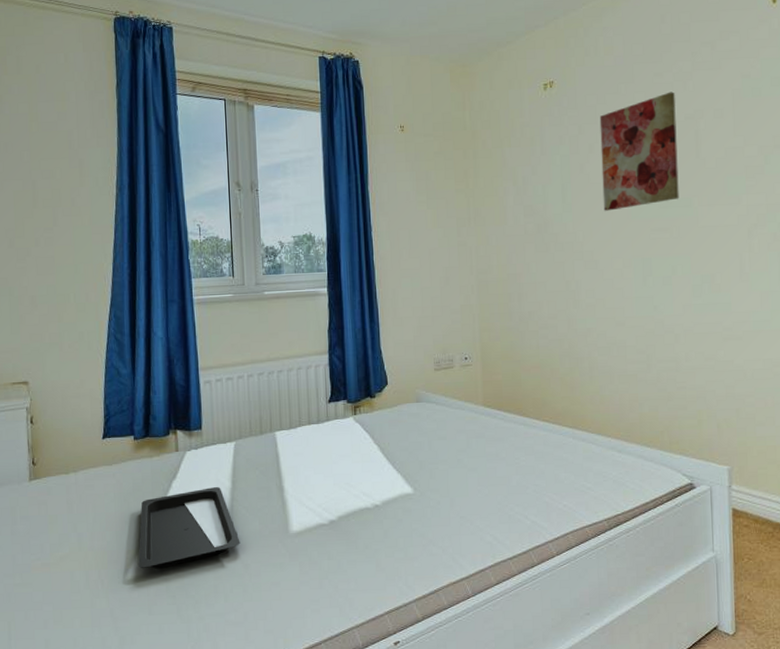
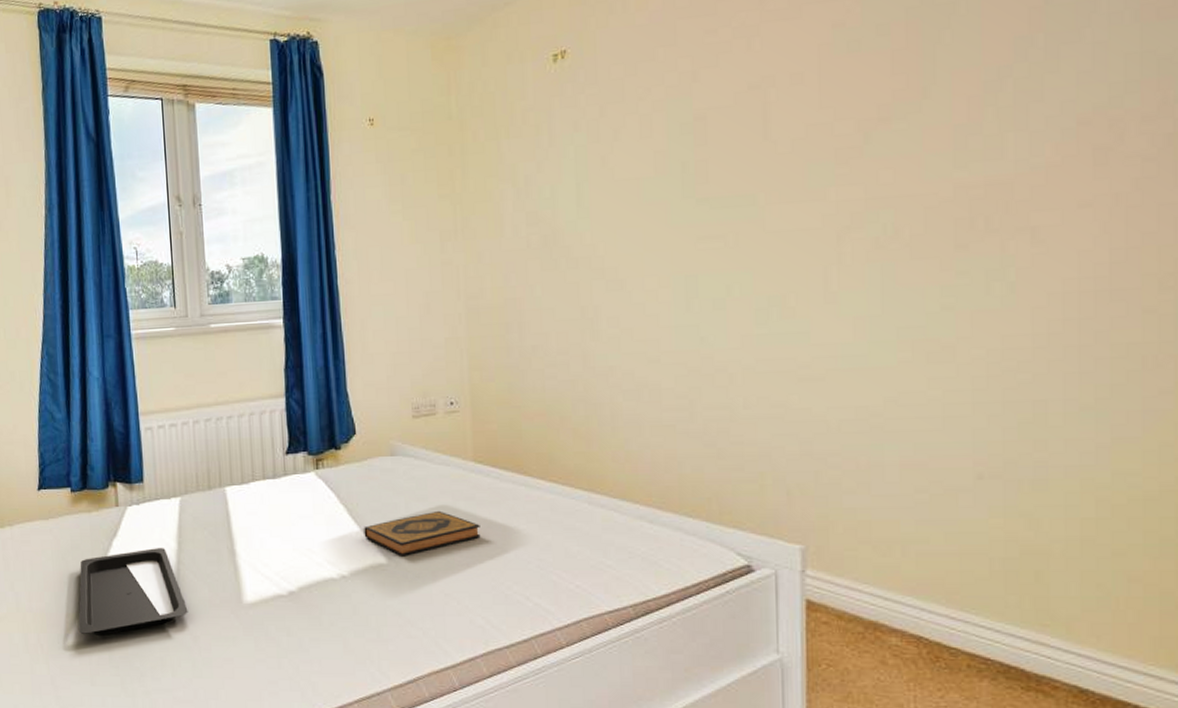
hardback book: none [394,447,489,487] -> present [364,510,481,556]
wall art: present [599,91,679,211] -> none [628,53,738,216]

